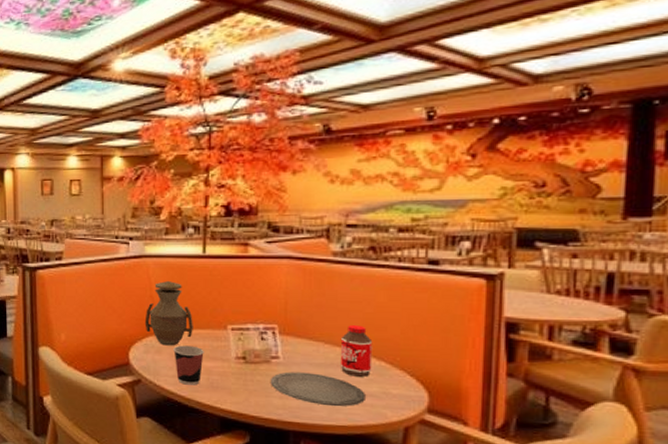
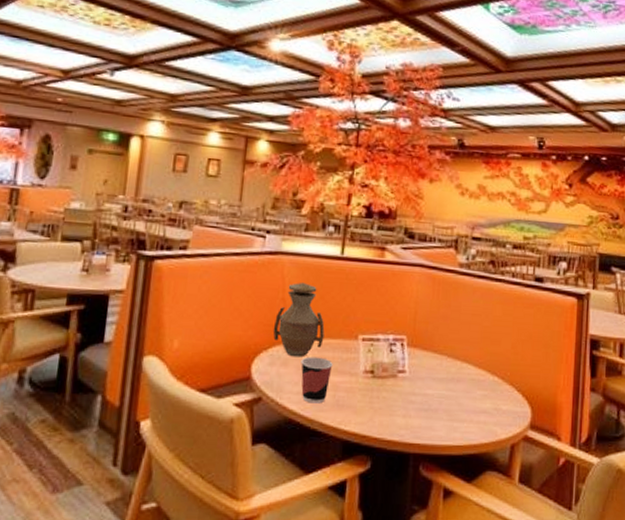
plate: present [270,372,365,407] -> none [395,387,480,425]
bottle: present [341,325,373,378] -> none [460,338,489,394]

